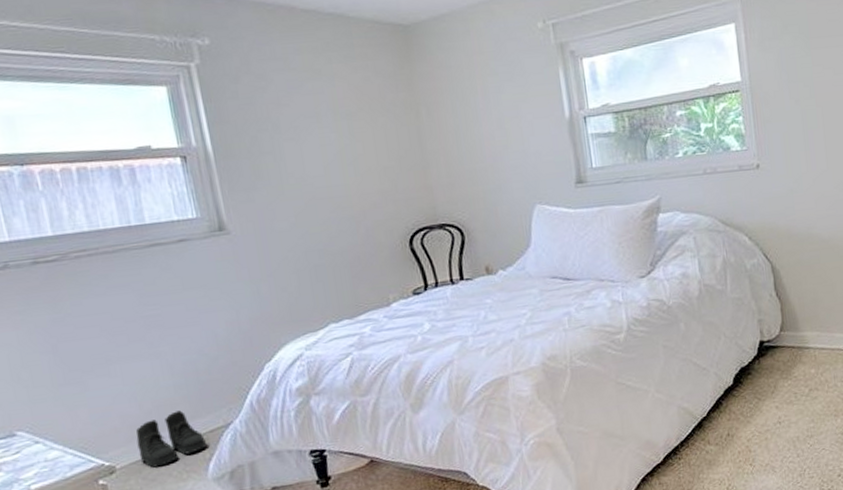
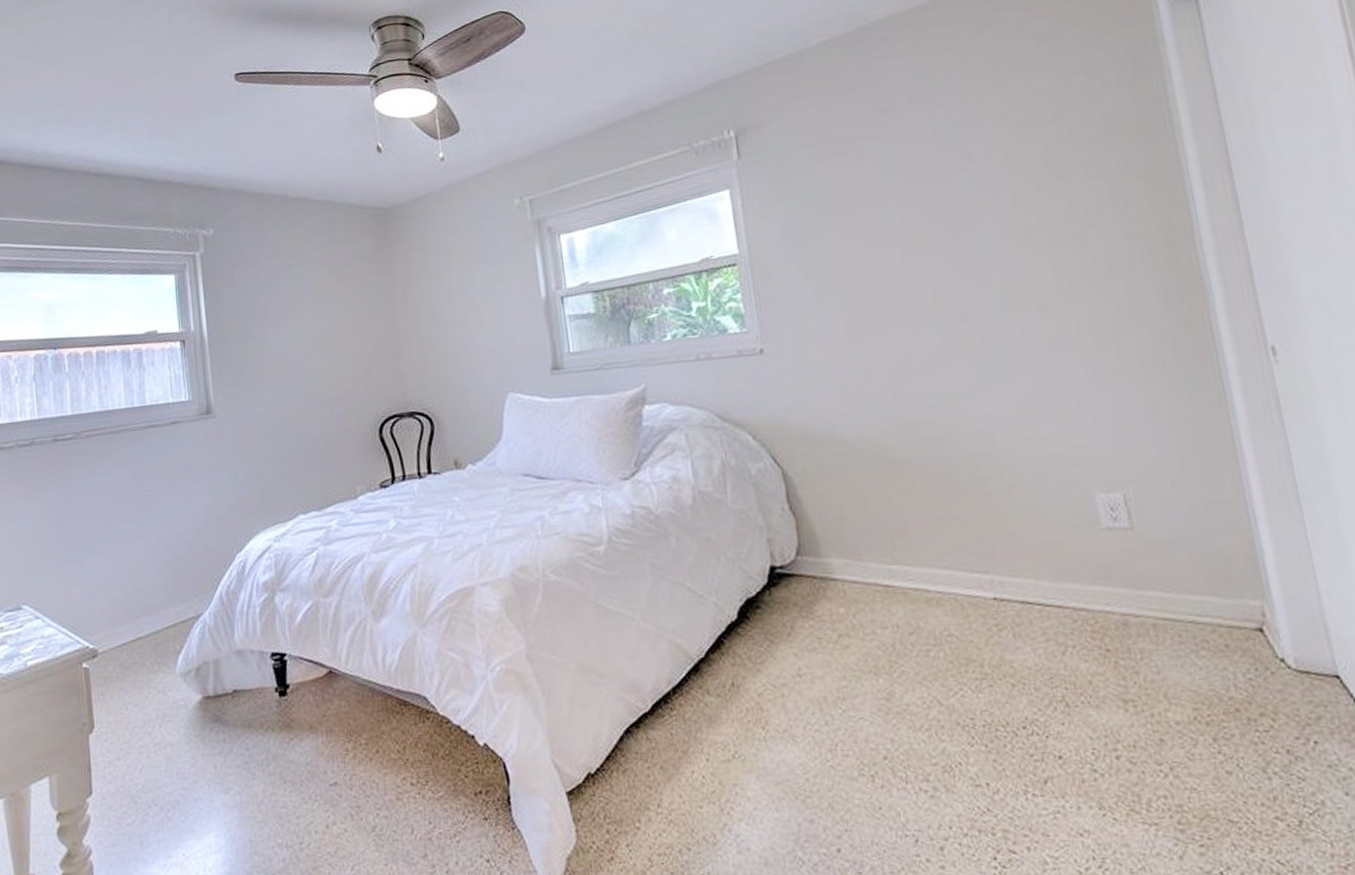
boots: present [136,410,207,468] -> none [118,597,178,655]

